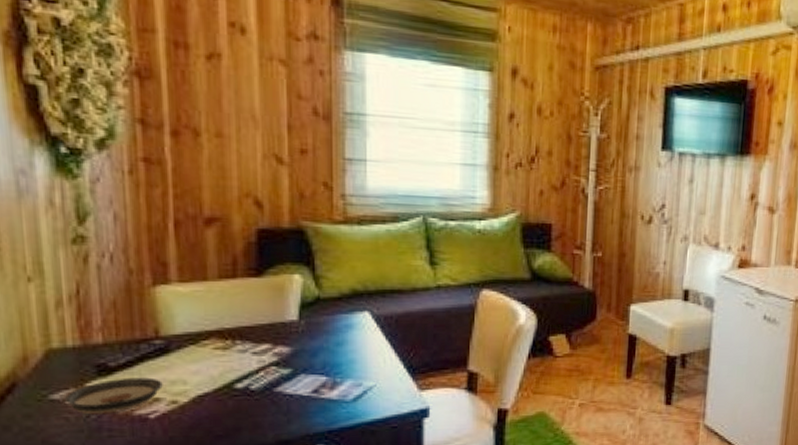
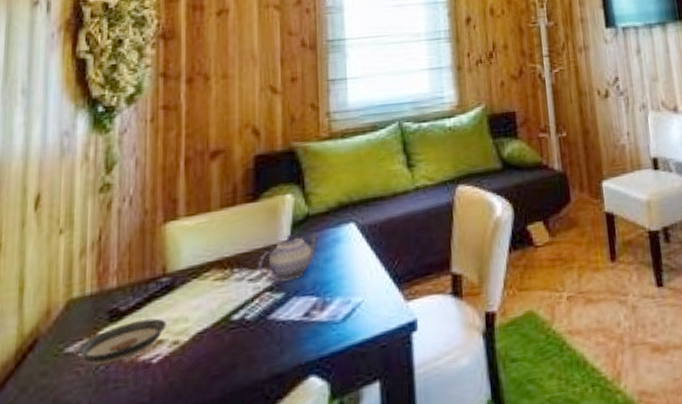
teapot: none [262,315,330,358] -> present [258,235,319,281]

